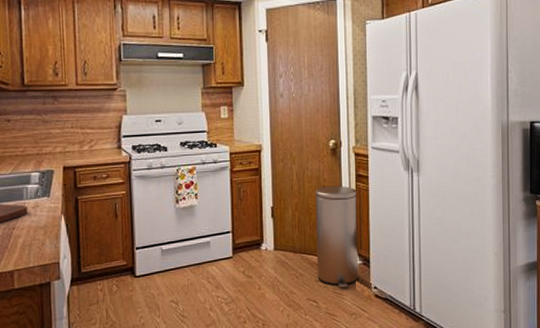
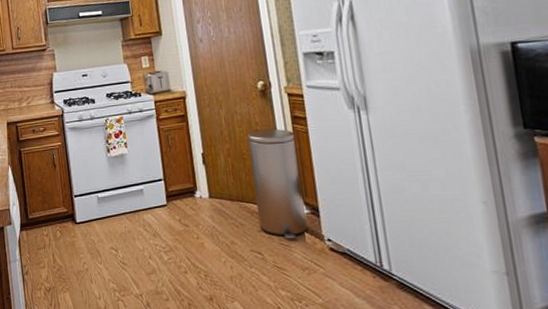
toaster: none [220,121,248,147] -> present [142,70,172,95]

